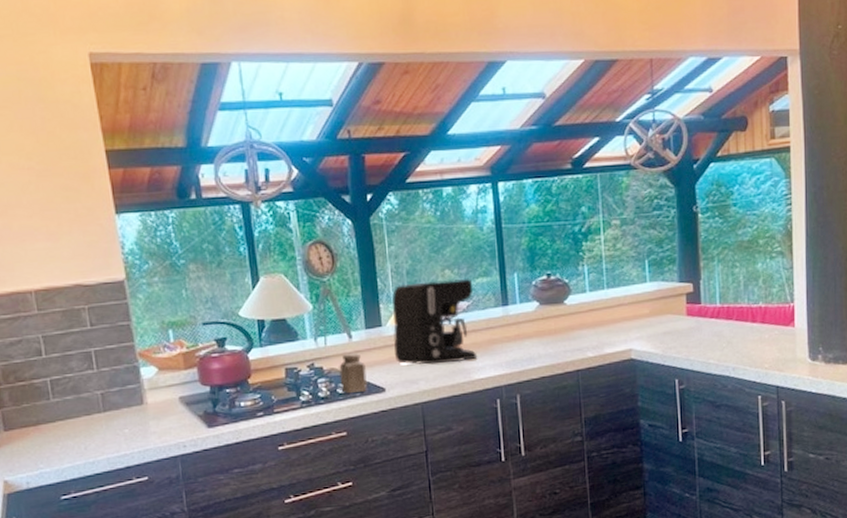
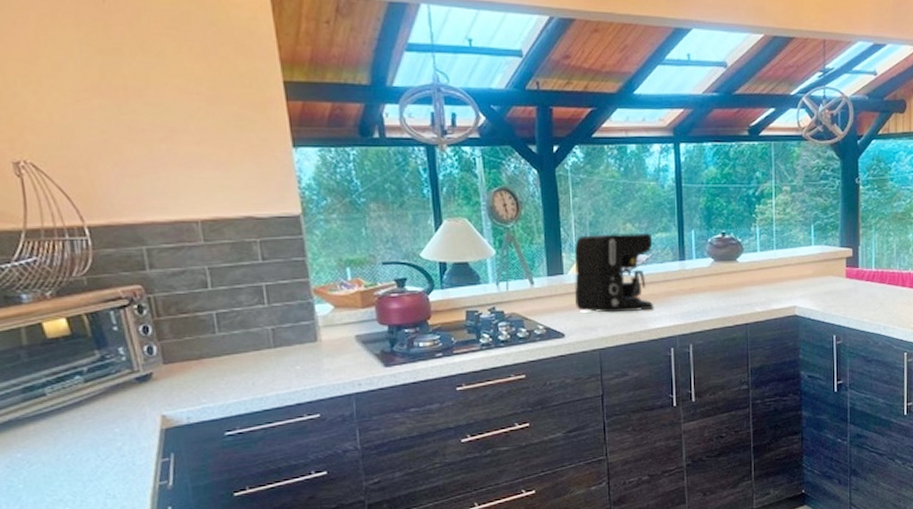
salt shaker: present [339,353,367,393] -> none [520,299,547,337]

